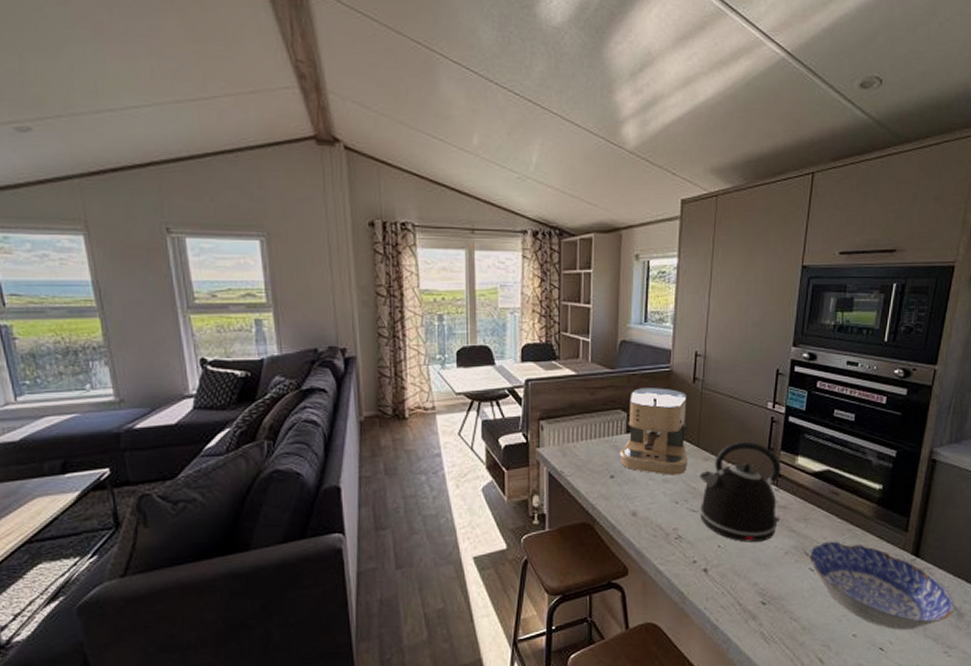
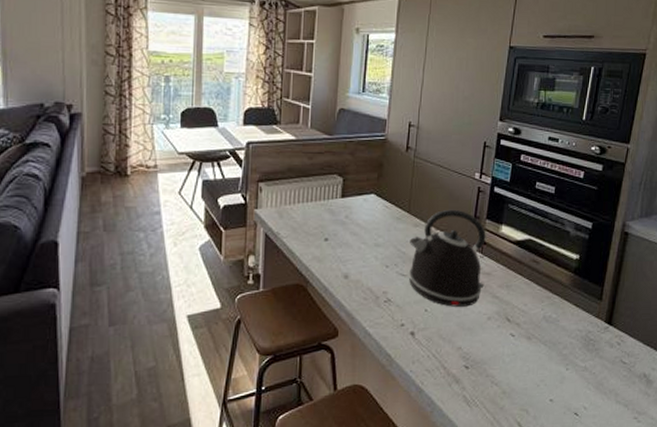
coffee maker: present [619,388,688,476] -> none [334,155,400,240]
bowl: present [809,541,955,630] -> none [511,308,644,396]

